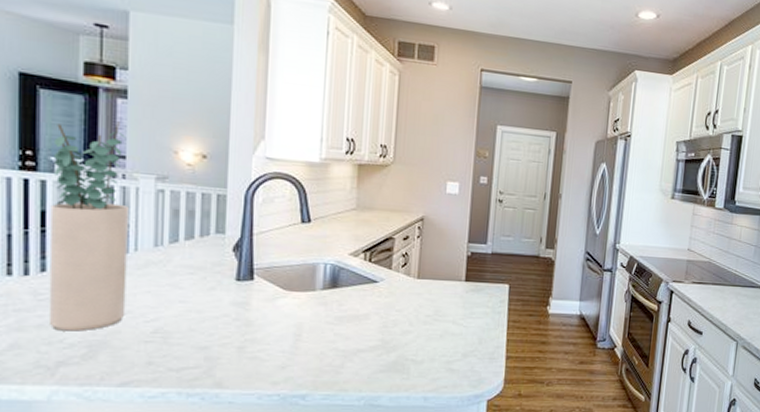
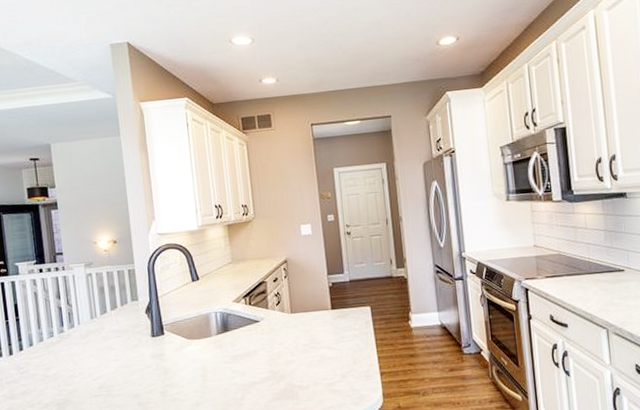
vase: present [48,121,128,331] -> none [15,227,79,395]

